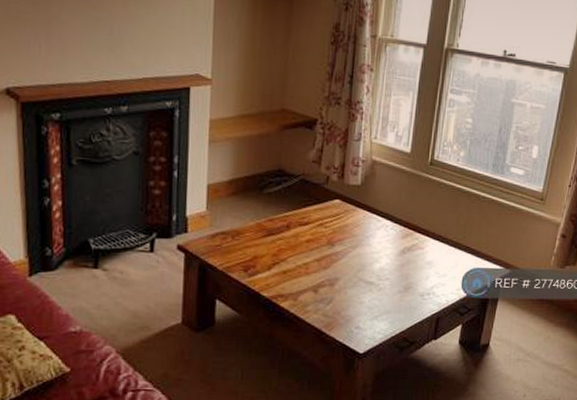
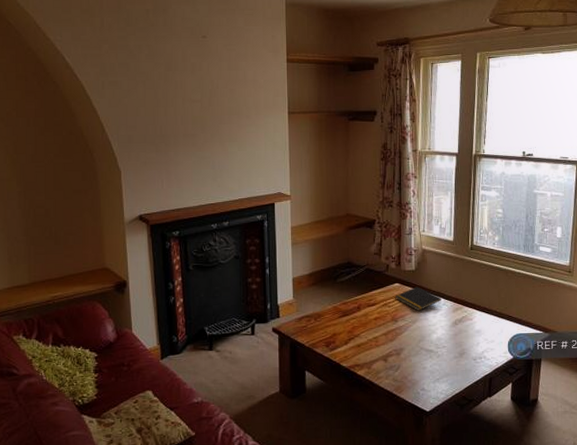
notepad: none [334,205,389,234] -> present [395,286,441,311]

